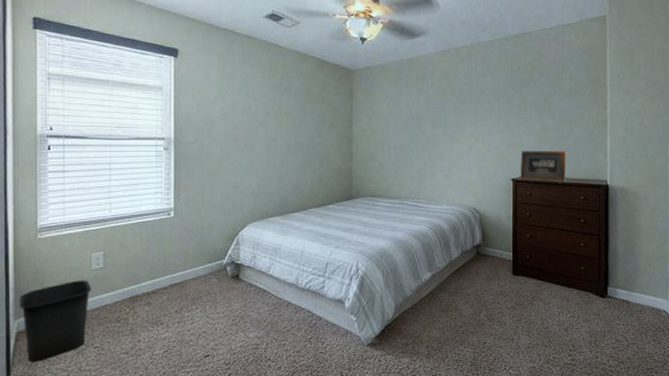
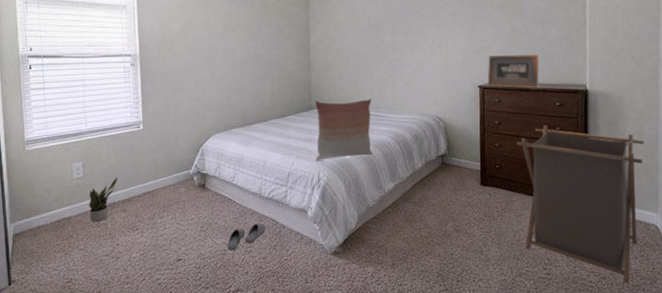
waste bin: present [20,280,92,362] -> none [14,188,74,261]
potted plant: none [108,268,143,317] -> present [89,177,118,222]
slippers: none [260,315,301,344] -> present [227,223,265,250]
pillow: none [355,190,411,252] -> present [315,99,373,162]
laundry basket: none [546,218,656,367] -> present [517,125,644,283]

